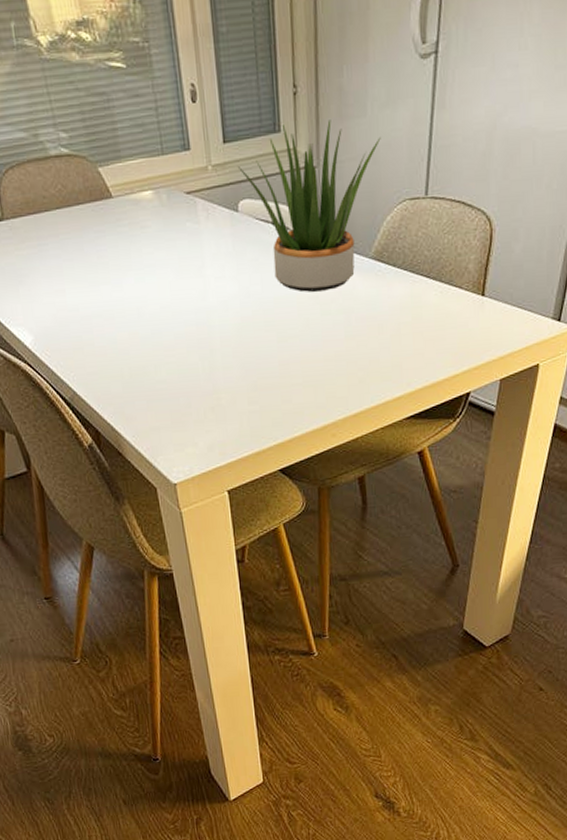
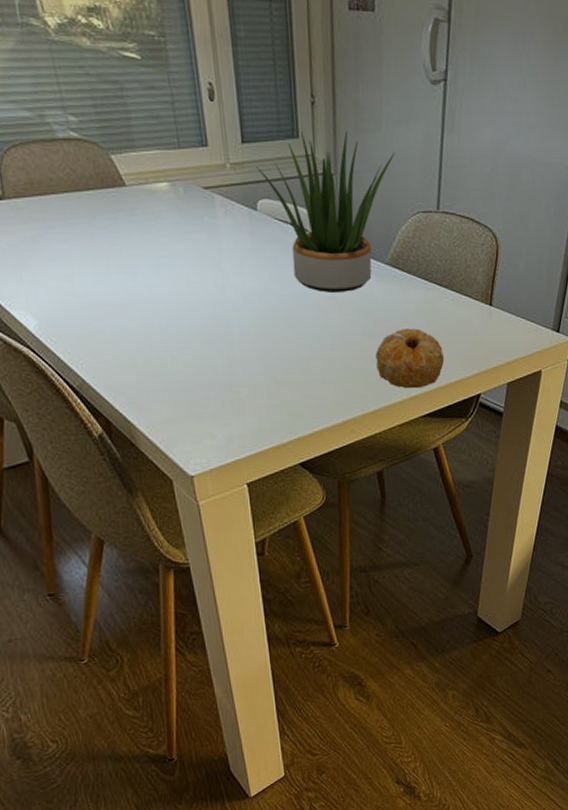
fruit: none [358,325,432,389] -> present [376,328,445,389]

